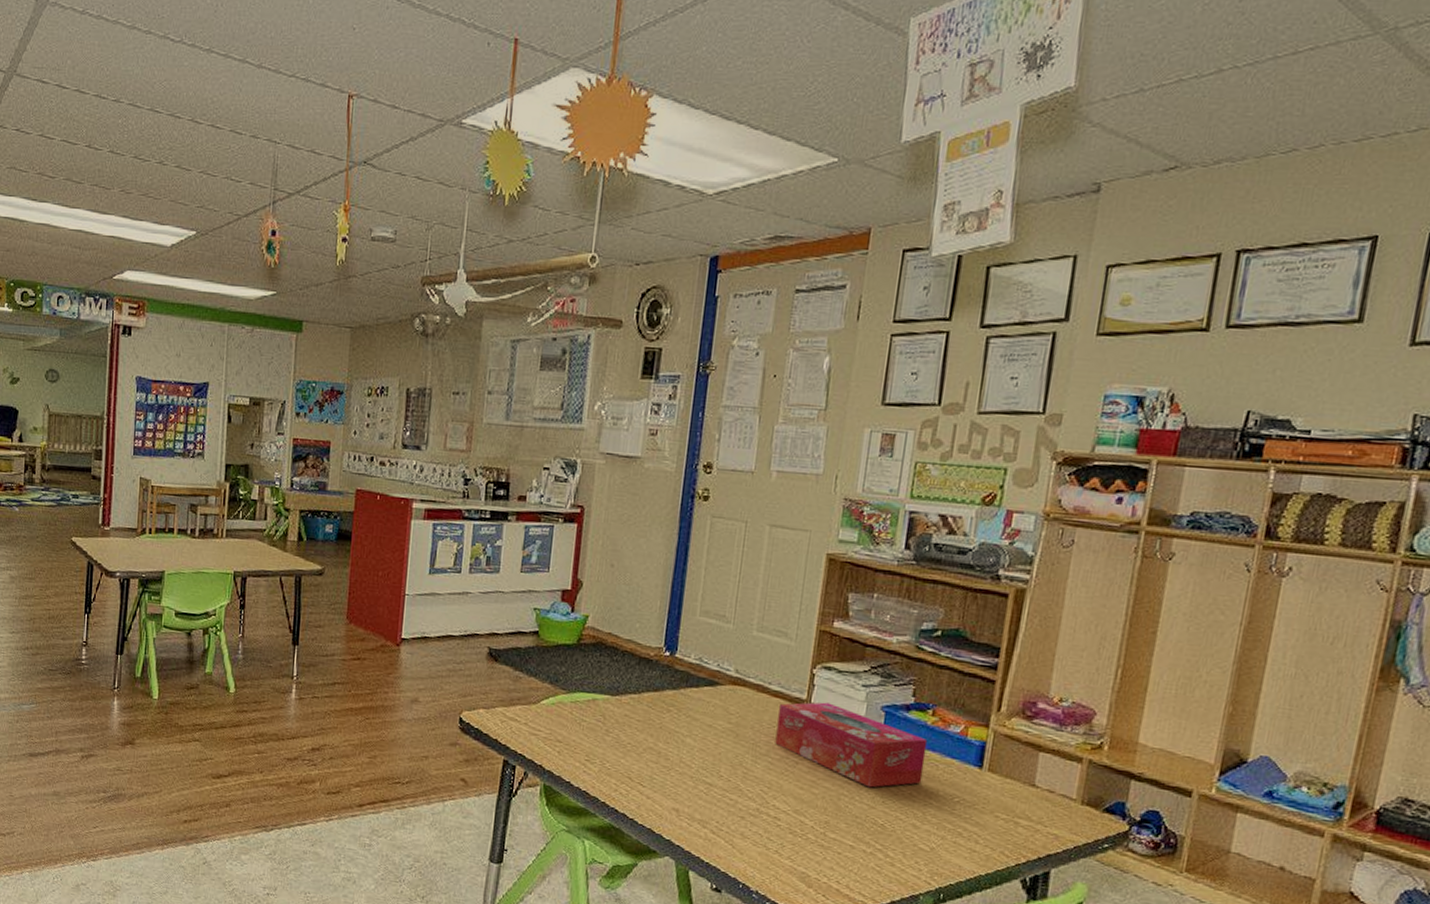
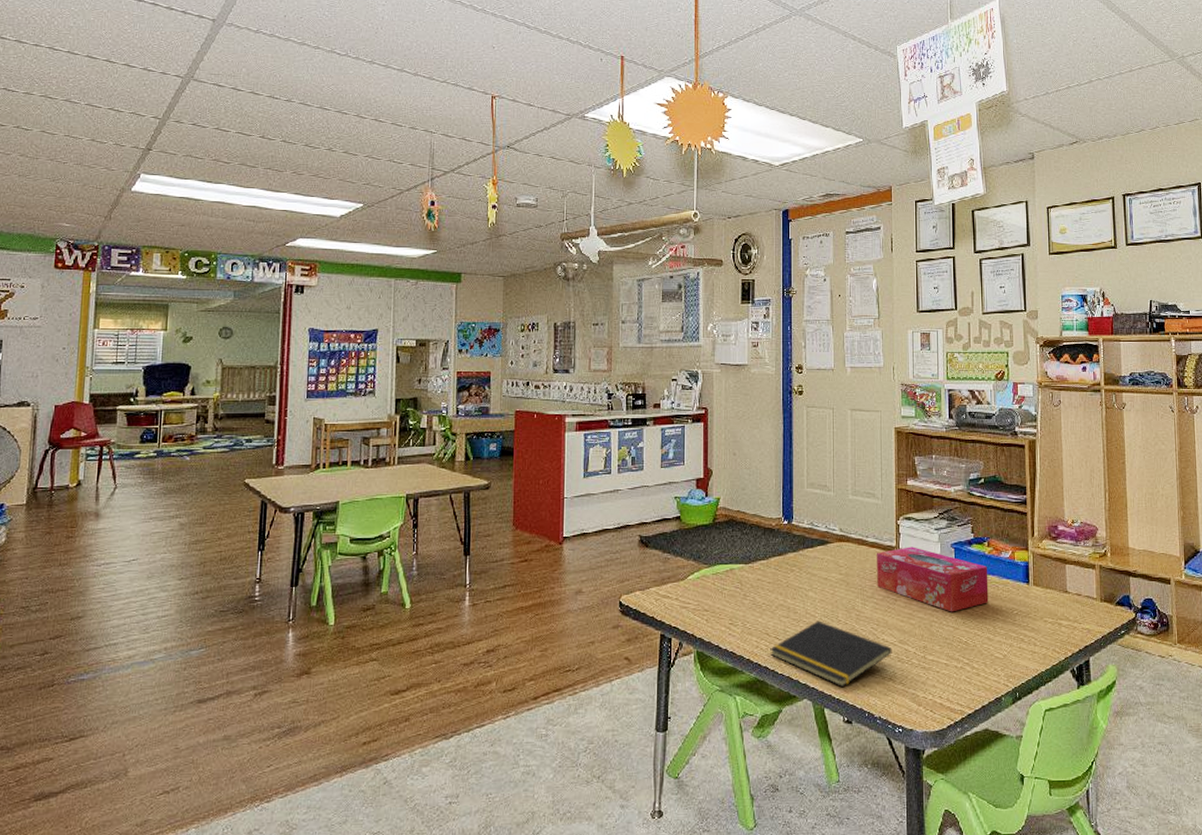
notepad: none [630,772,784,851] -> present [770,620,892,687]

